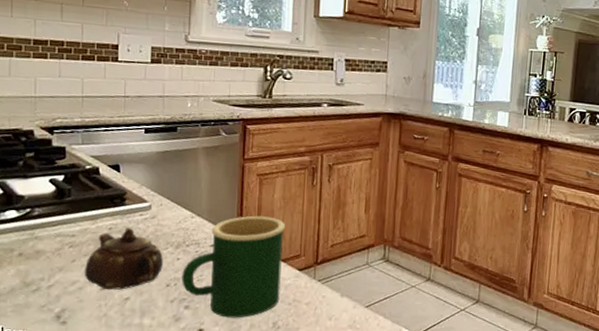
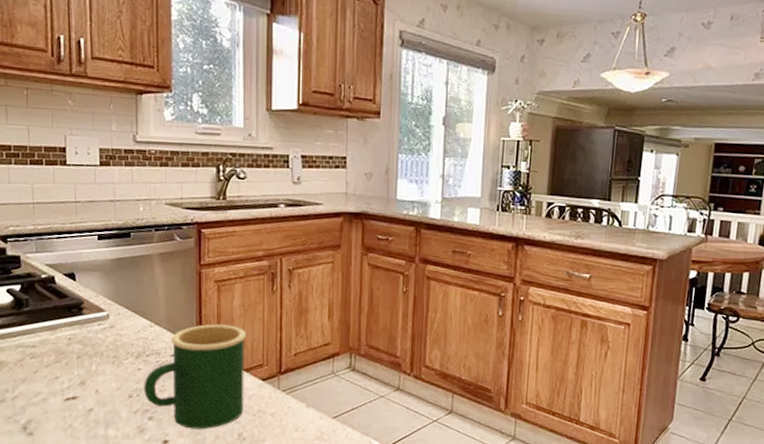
teapot: present [85,228,163,290] -> none [47,338,124,401]

